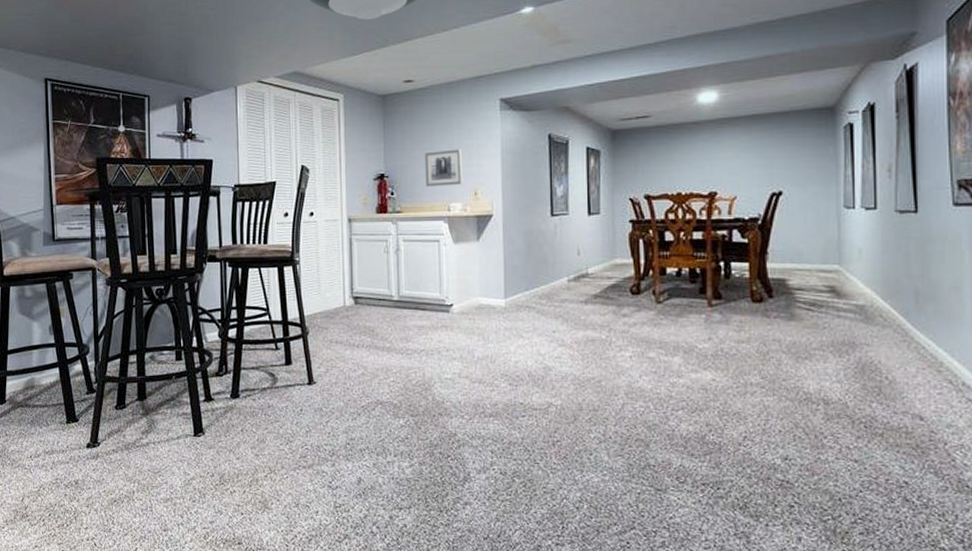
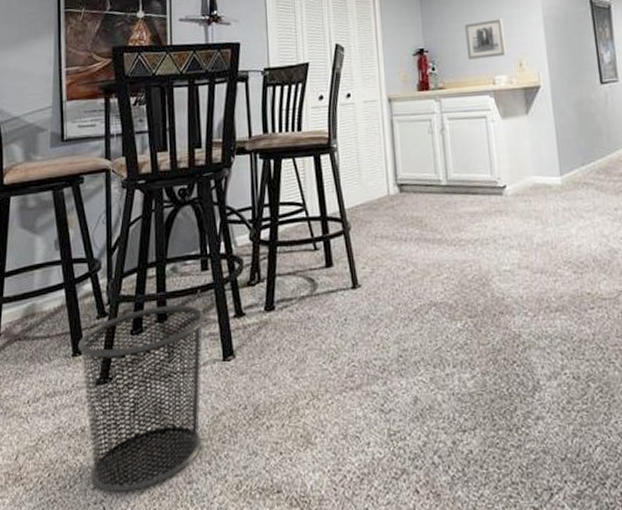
waste bin: none [71,387,179,534] -> present [78,305,205,493]

